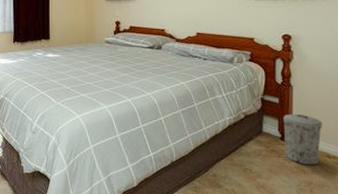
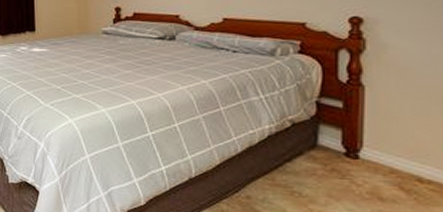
trash can: present [284,113,322,165] -> none [350,122,410,192]

